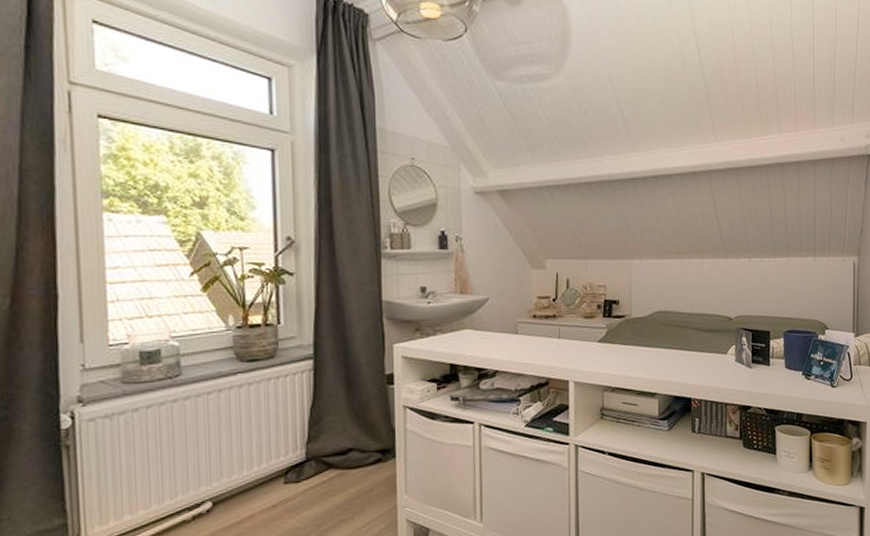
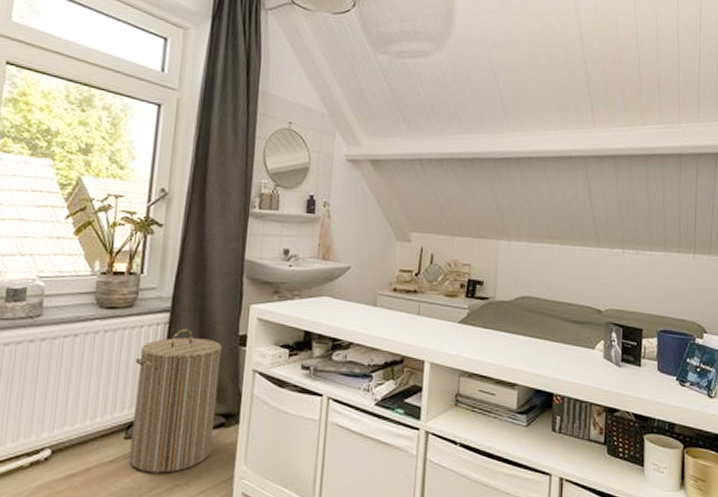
laundry hamper: none [284,373,372,513] -> present [128,329,222,473]

